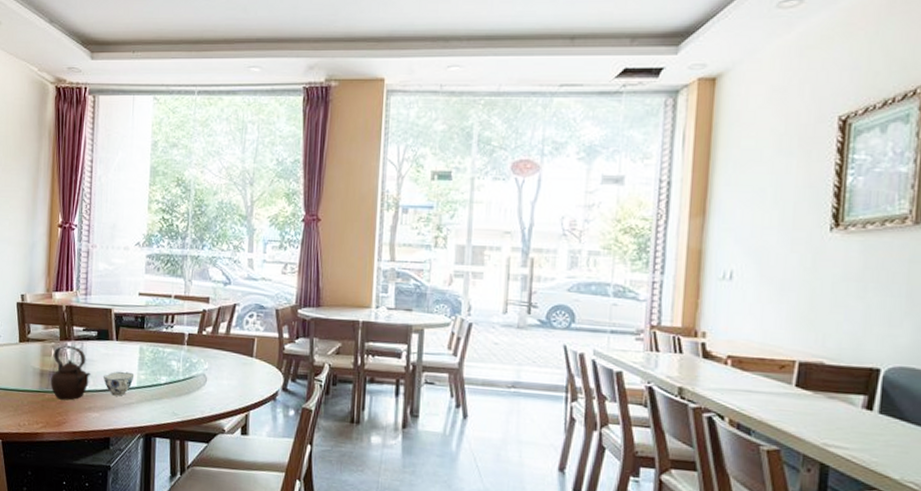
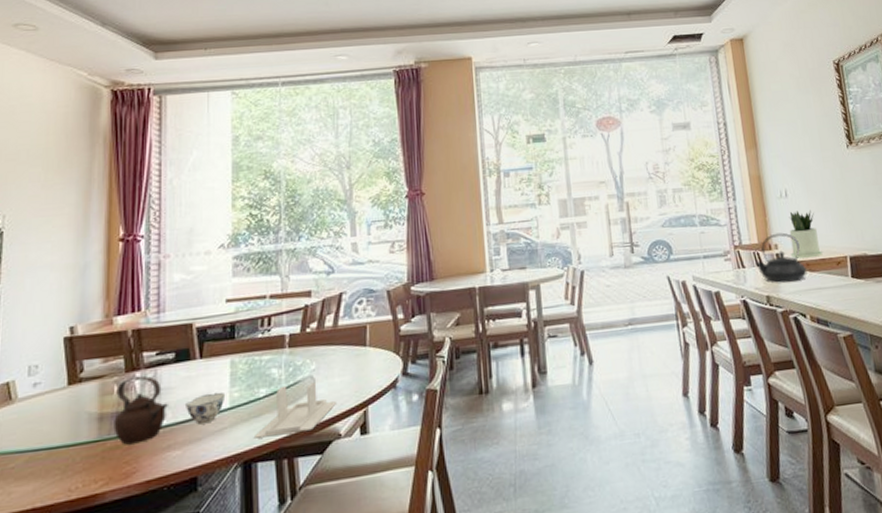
napkin holder: none [155,378,223,422] -> present [255,382,336,439]
teapot: none [673,319,738,377] -> present [756,232,807,282]
planter: none [720,297,765,355] -> present [789,209,824,258]

